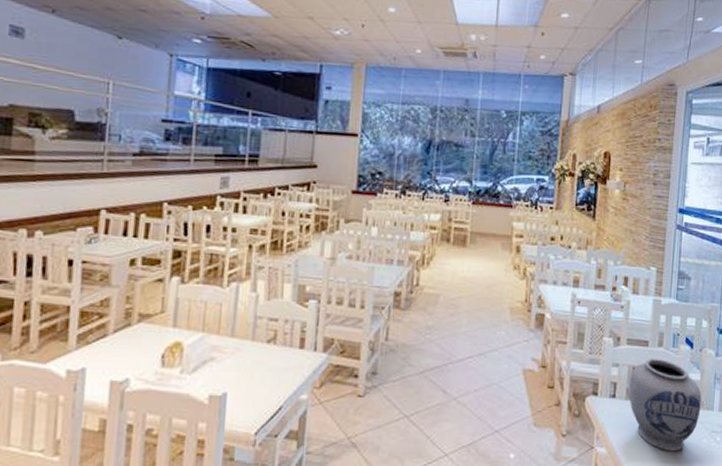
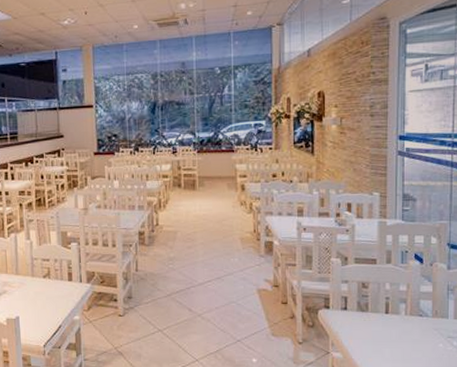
vase: present [629,359,702,452] -> none [360,274,435,355]

